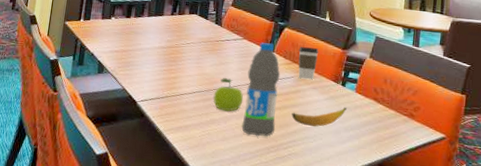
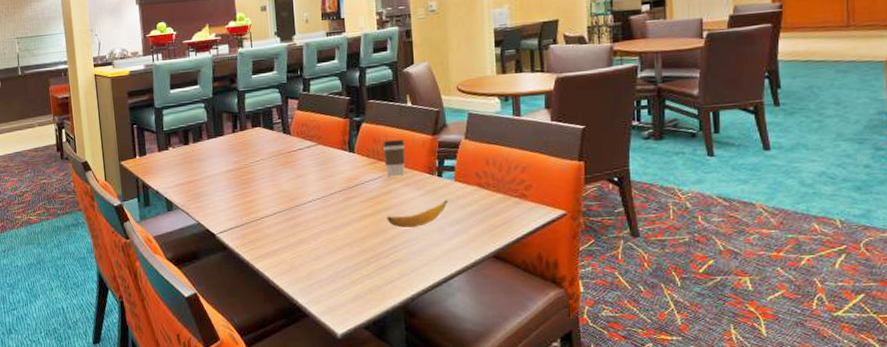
fruit: present [213,78,244,112] -> none [296,191,331,228]
water bottle: present [241,42,281,137] -> none [329,144,372,249]

